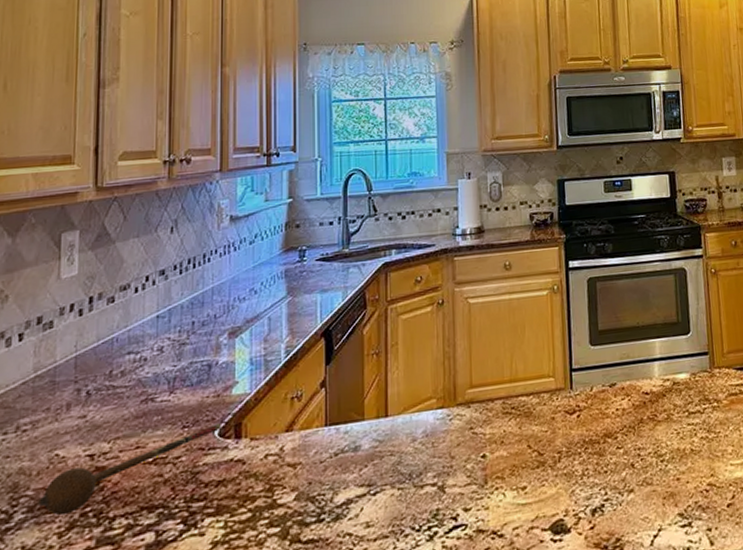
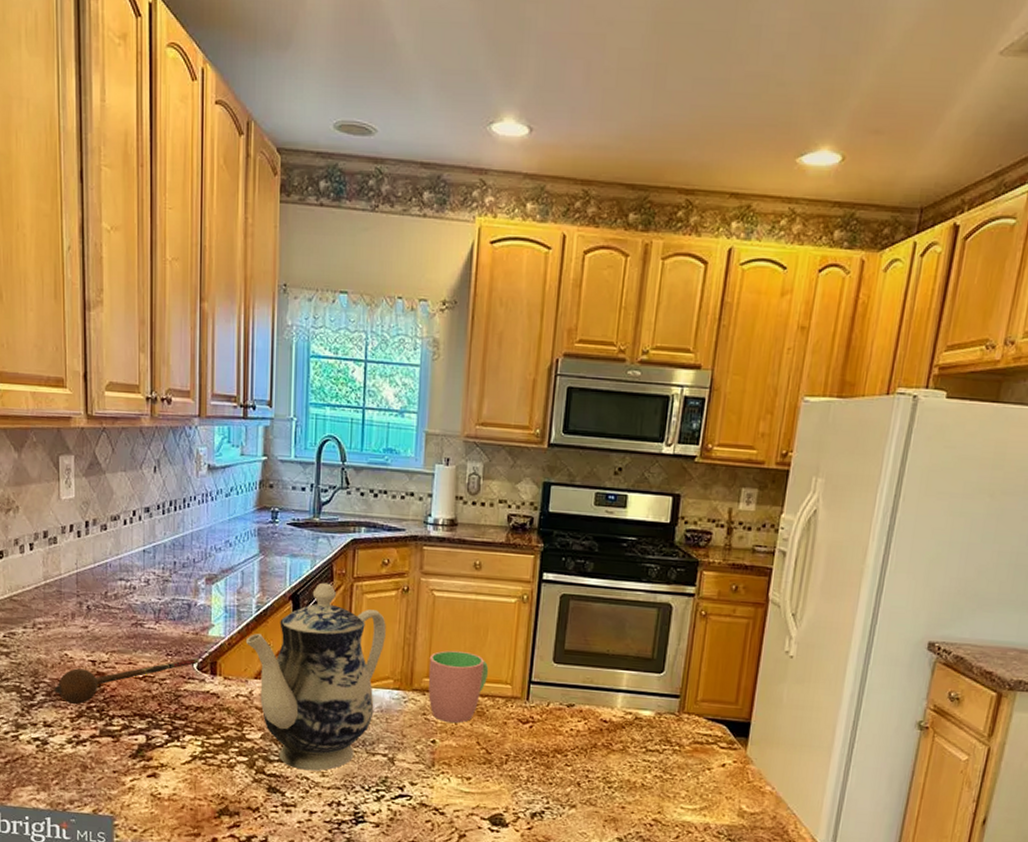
teapot: none [274,311,425,526] -> present [245,582,386,771]
cup: none [470,353,531,432] -> present [428,650,489,723]

